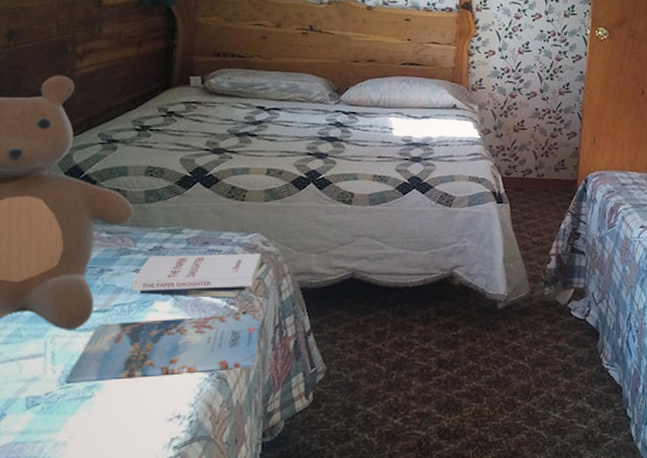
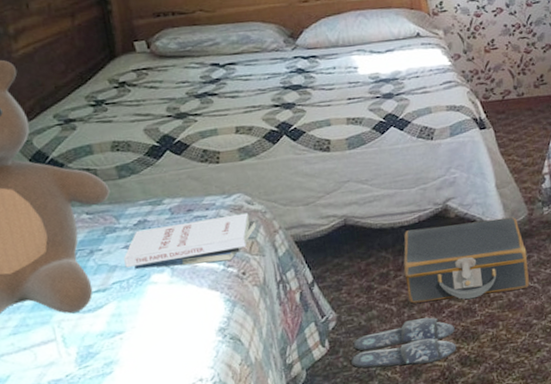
magazine: present [65,313,262,383] -> none [82,271,265,363]
slippers: none [331,383,439,431] -> present [351,317,457,369]
suitcase: none [399,292,523,370] -> present [403,216,530,304]

